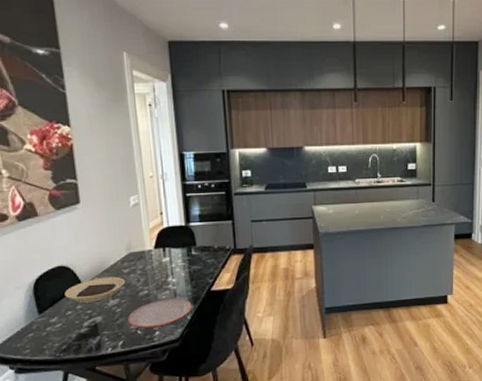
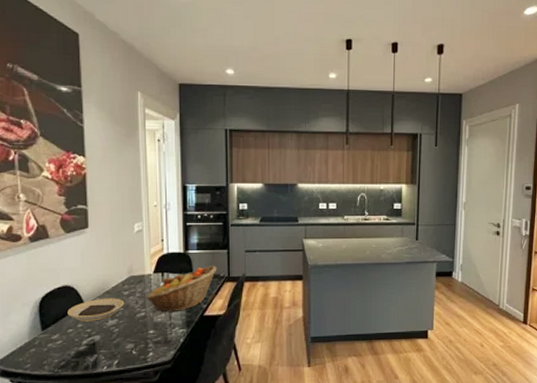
plate: present [128,298,192,328] -> none [124,321,185,348]
fruit basket: none [147,238,222,290] -> present [145,266,217,313]

